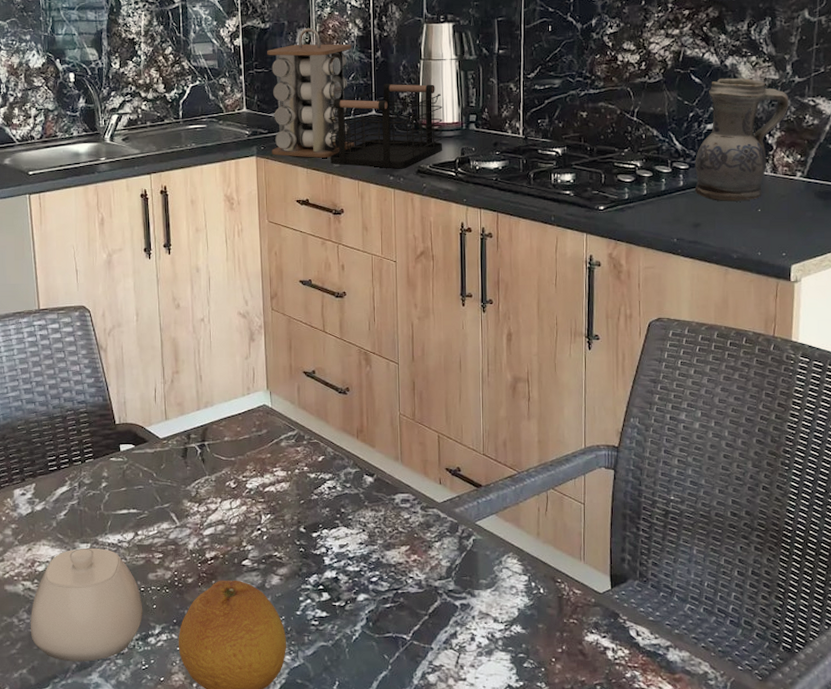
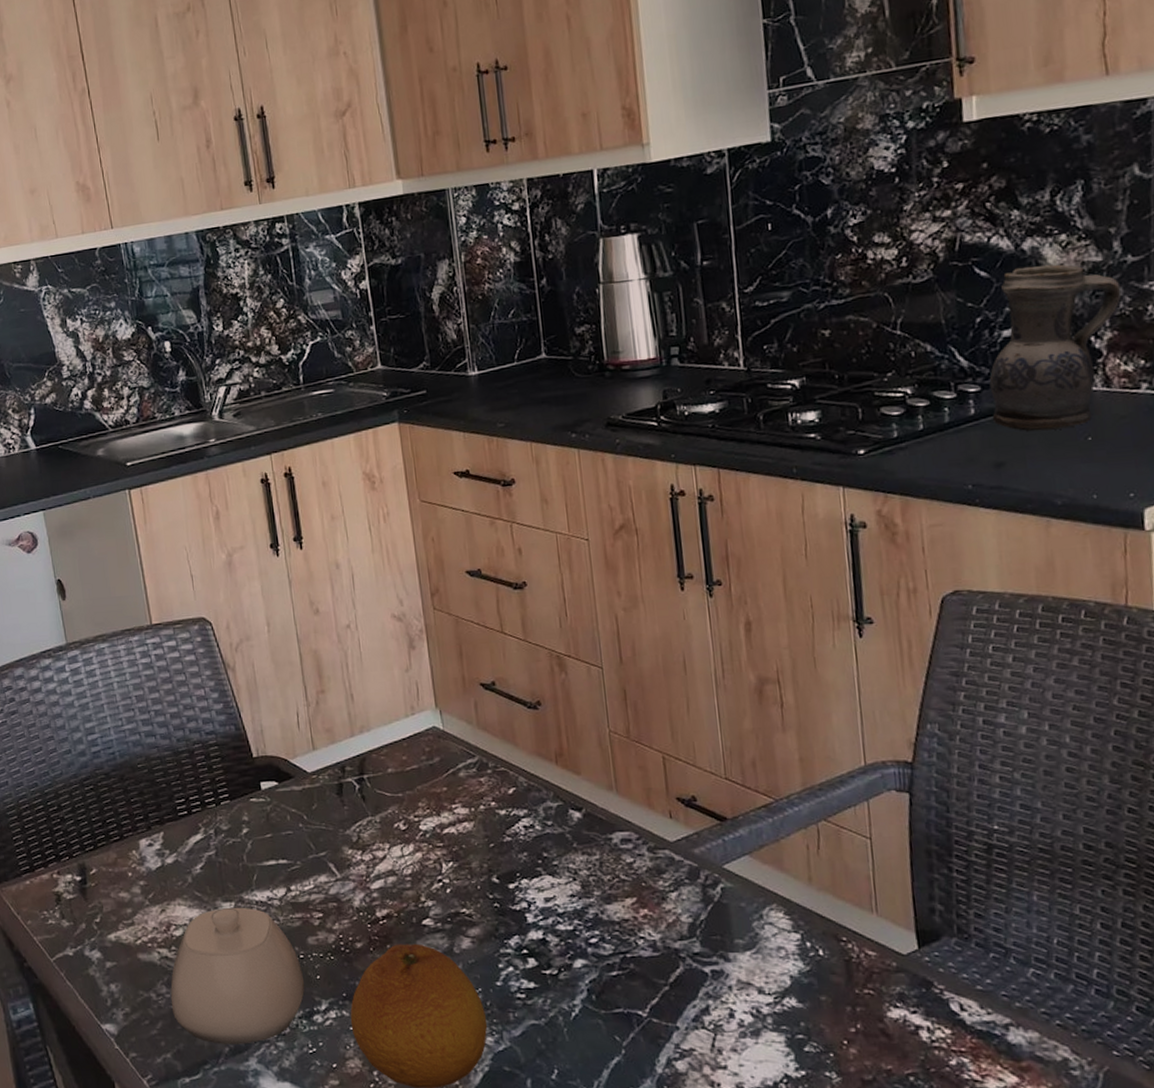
spice rack: present [267,28,355,158] -> none [401,258,523,421]
dish rack: present [329,83,443,169] -> none [485,313,637,425]

